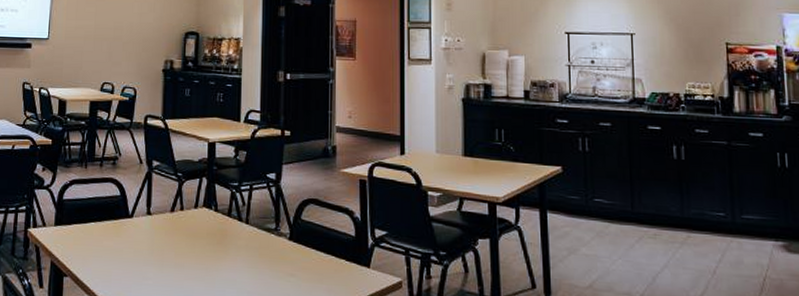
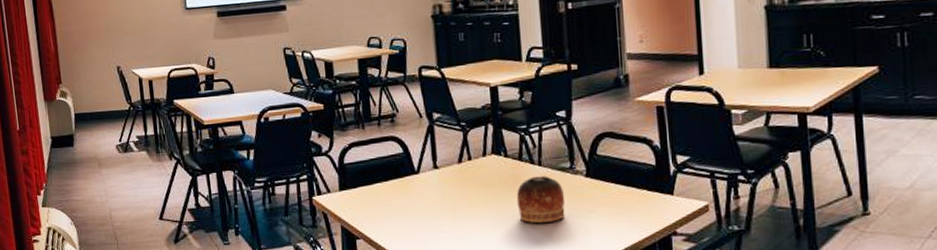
bowl: none [221,233,268,282] -> present [516,176,565,223]

